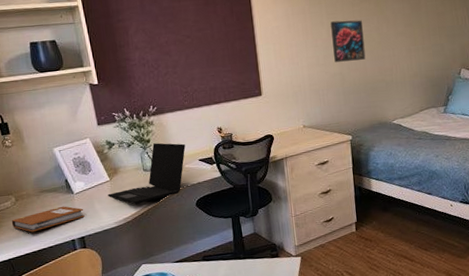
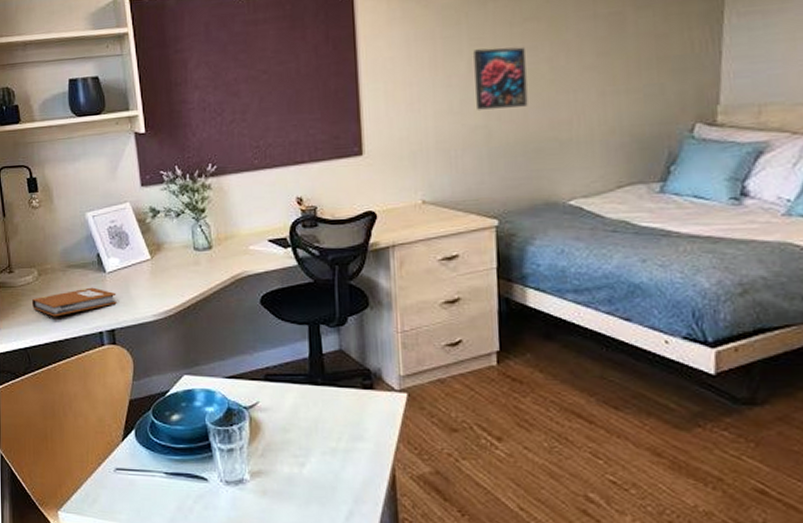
laptop: present [108,143,186,205] -> none [147,213,251,294]

